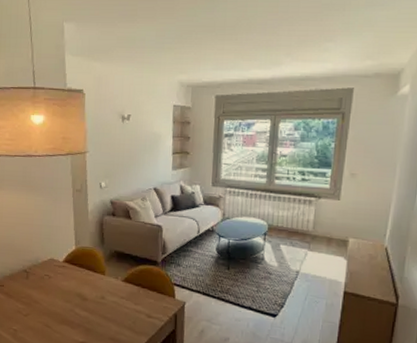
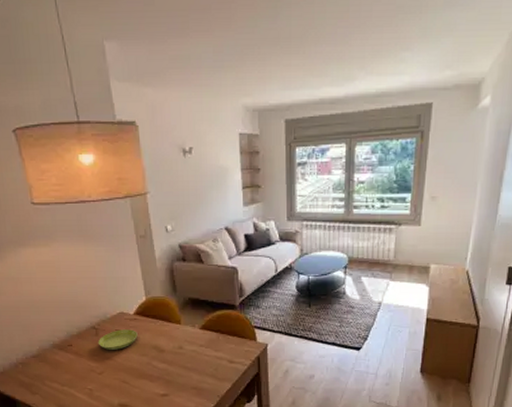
saucer: none [27,275,64,294] -> present [98,329,138,350]

